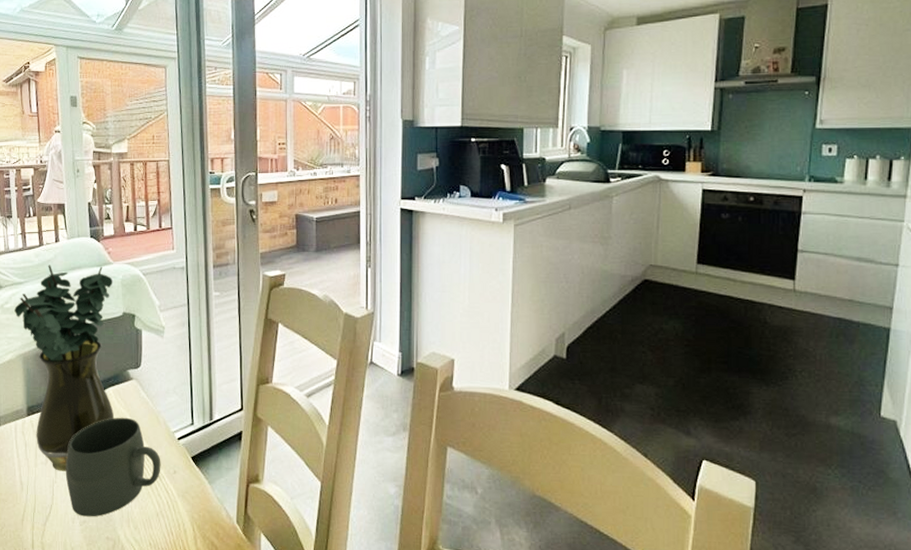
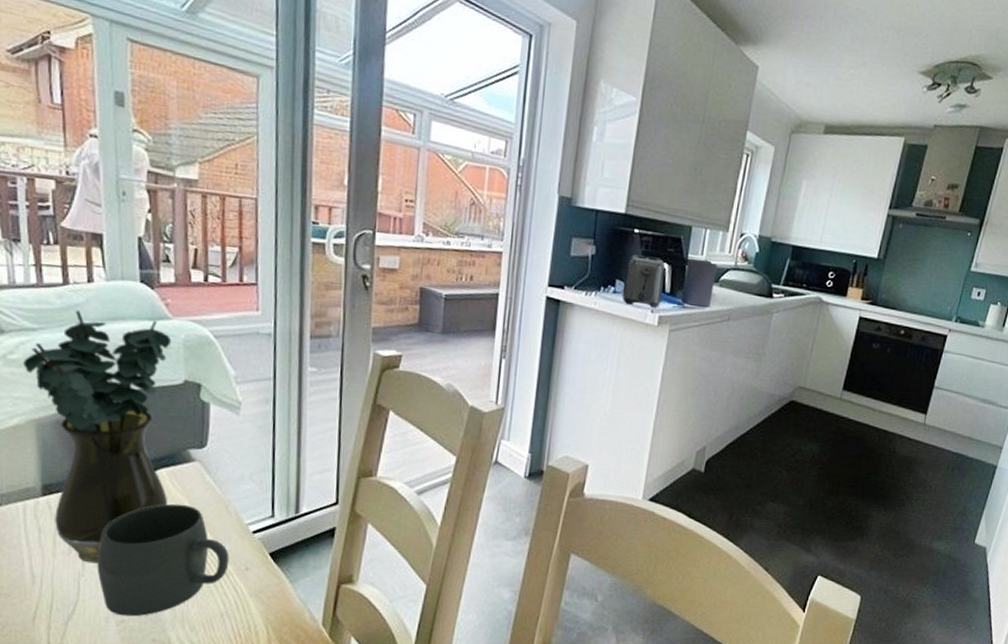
toaster: none [467,161,504,206] -> present [622,254,665,308]
canister: none [521,157,552,201] -> present [680,259,718,308]

